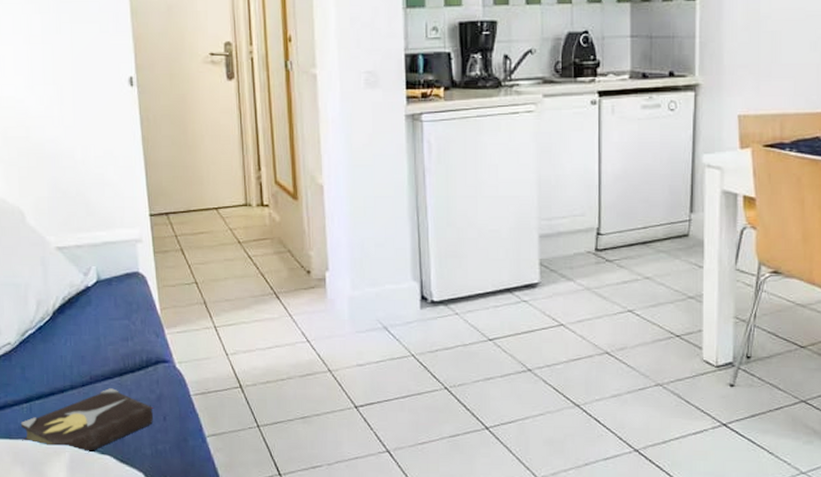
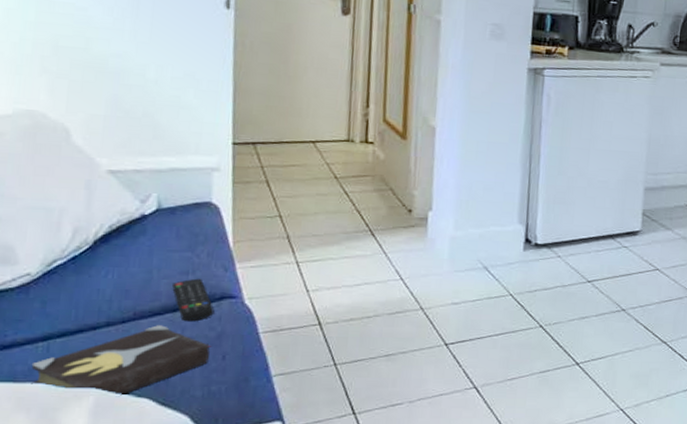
remote control: none [116,344,153,385] -> present [171,278,215,322]

